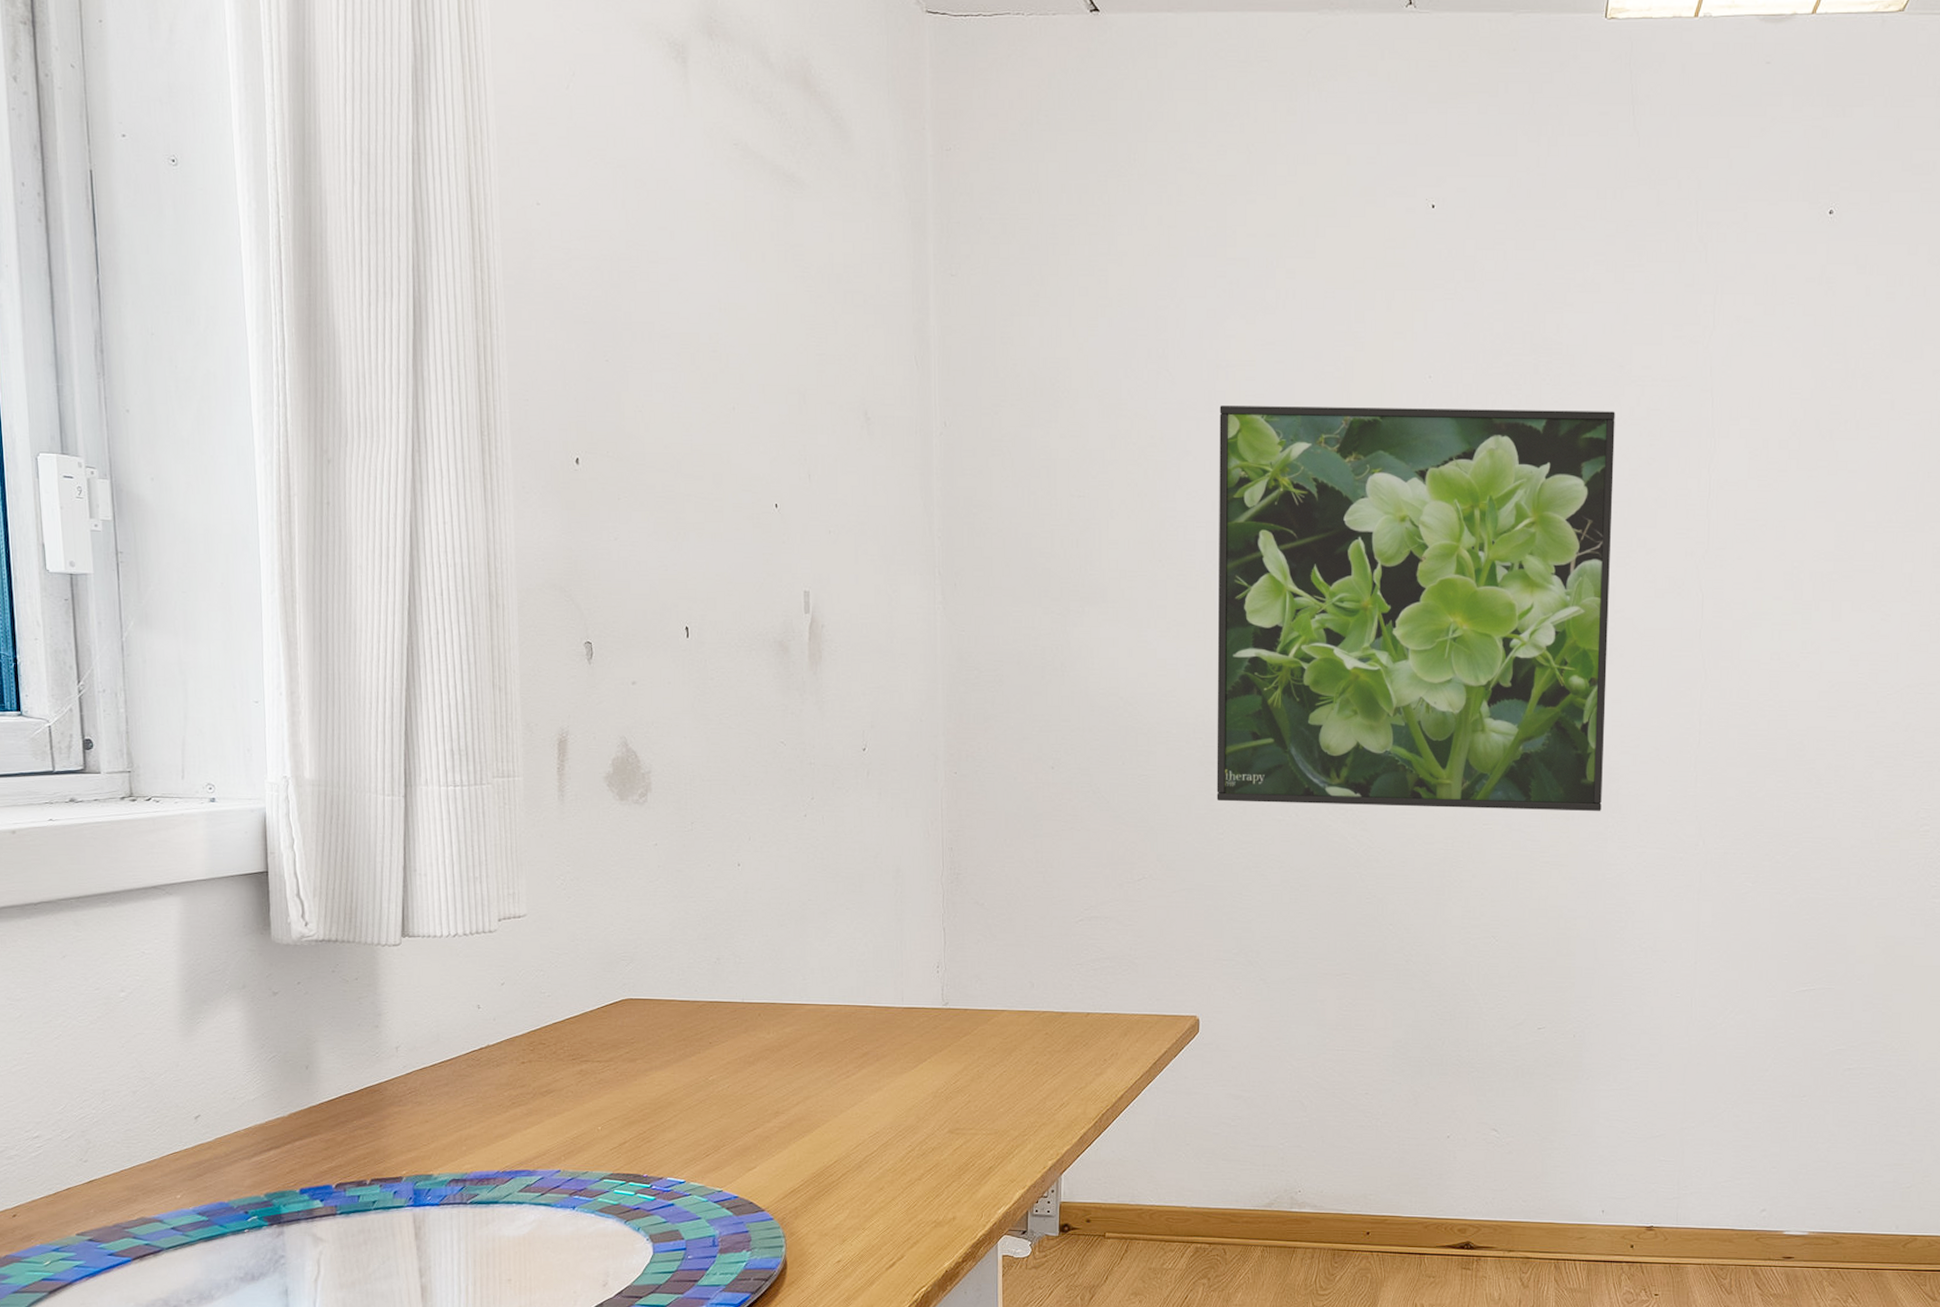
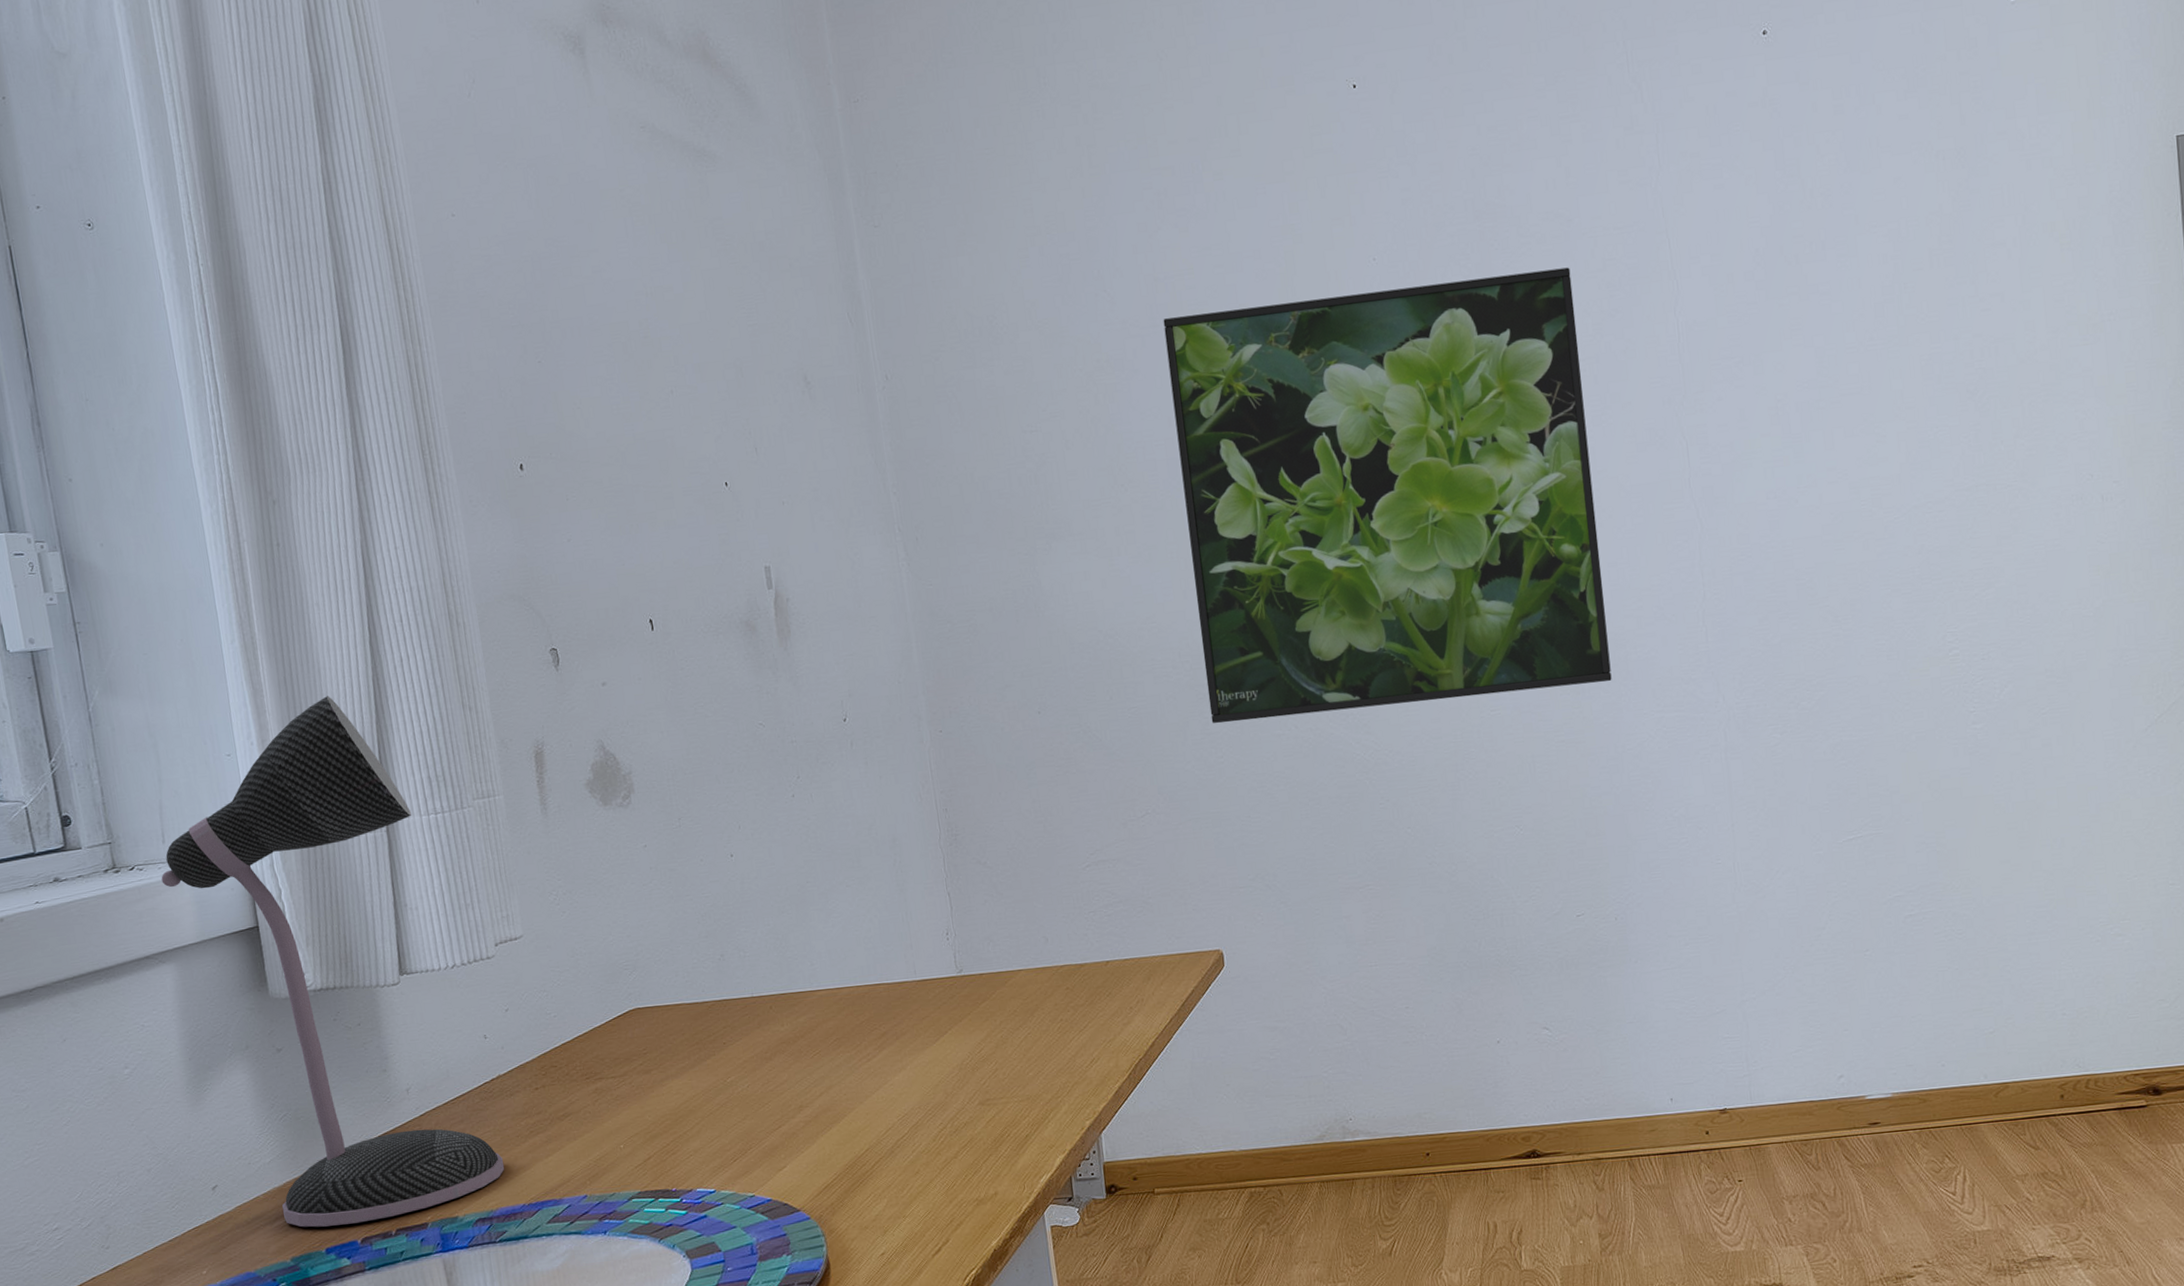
desk lamp: none [176,656,484,1169] -> present [161,695,505,1227]

